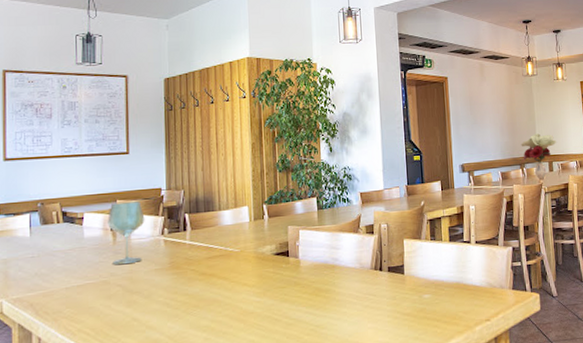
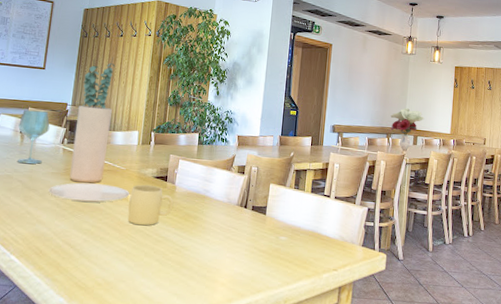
plate: none [154,271,249,297] -> present [48,182,130,203]
vase: none [175,128,216,275] -> present [69,57,116,184]
mug: none [249,263,301,311] -> present [127,184,174,226]

